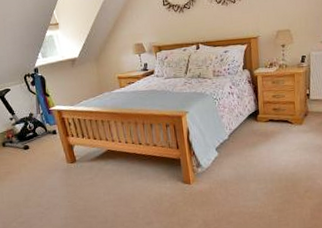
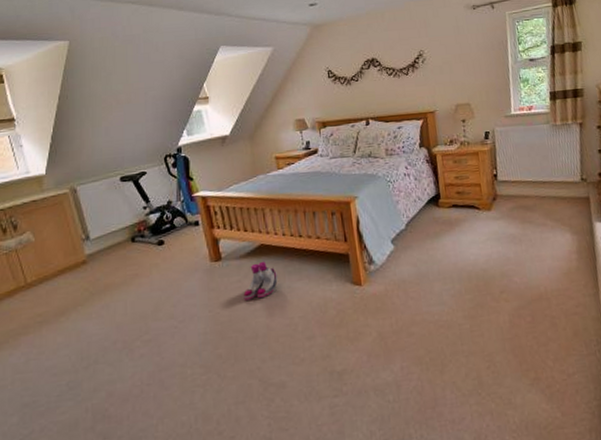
boots: none [95,163,122,194] -> present [243,261,278,300]

